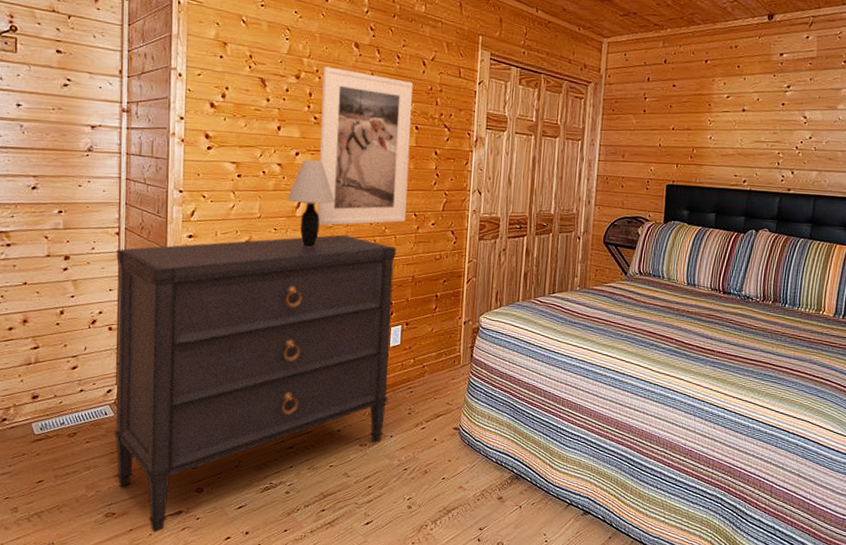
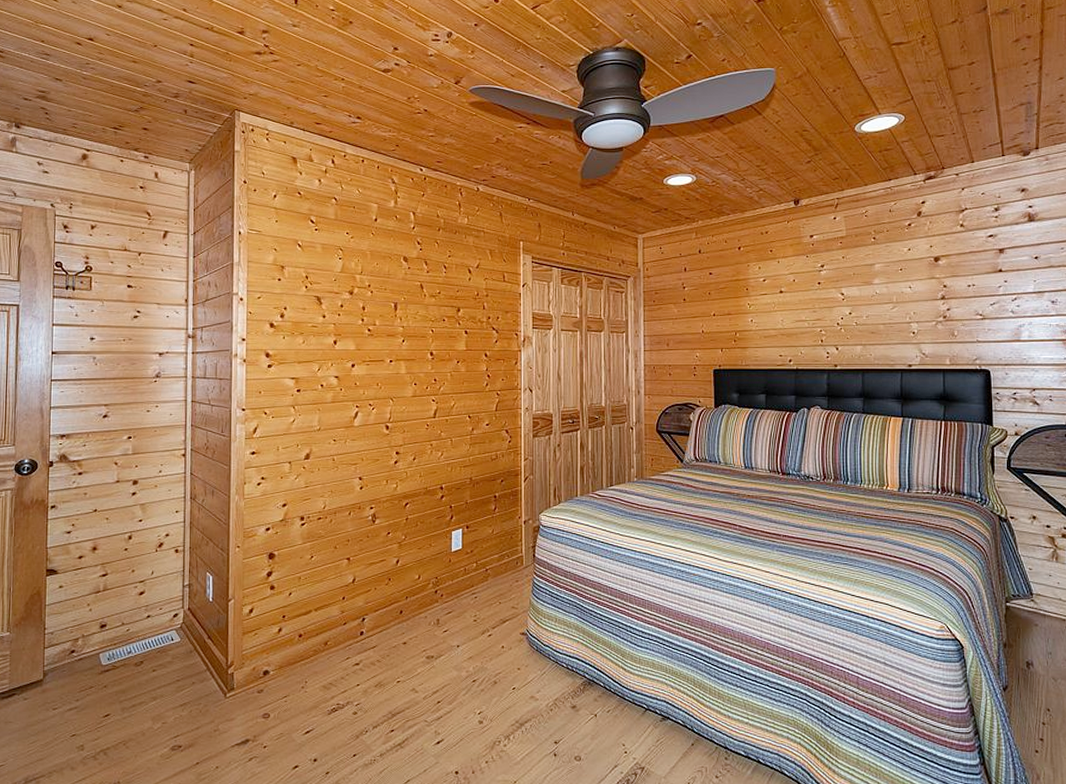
dresser: present [115,234,396,533] -> none [181,441,453,765]
table lamp: present [287,160,334,247] -> none [345,371,390,455]
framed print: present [317,66,413,226] -> none [374,281,461,434]

